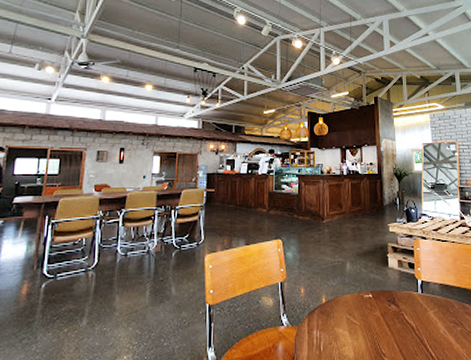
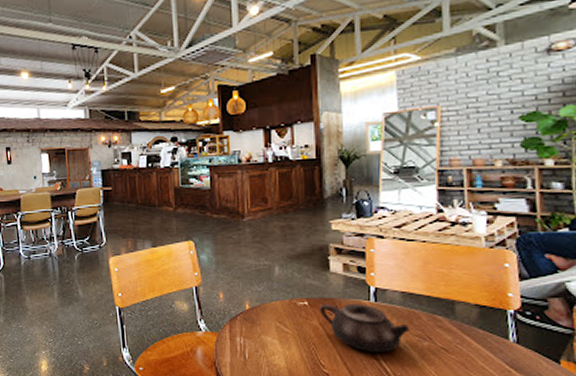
teapot: none [380,295,447,340] -> present [319,303,410,354]

